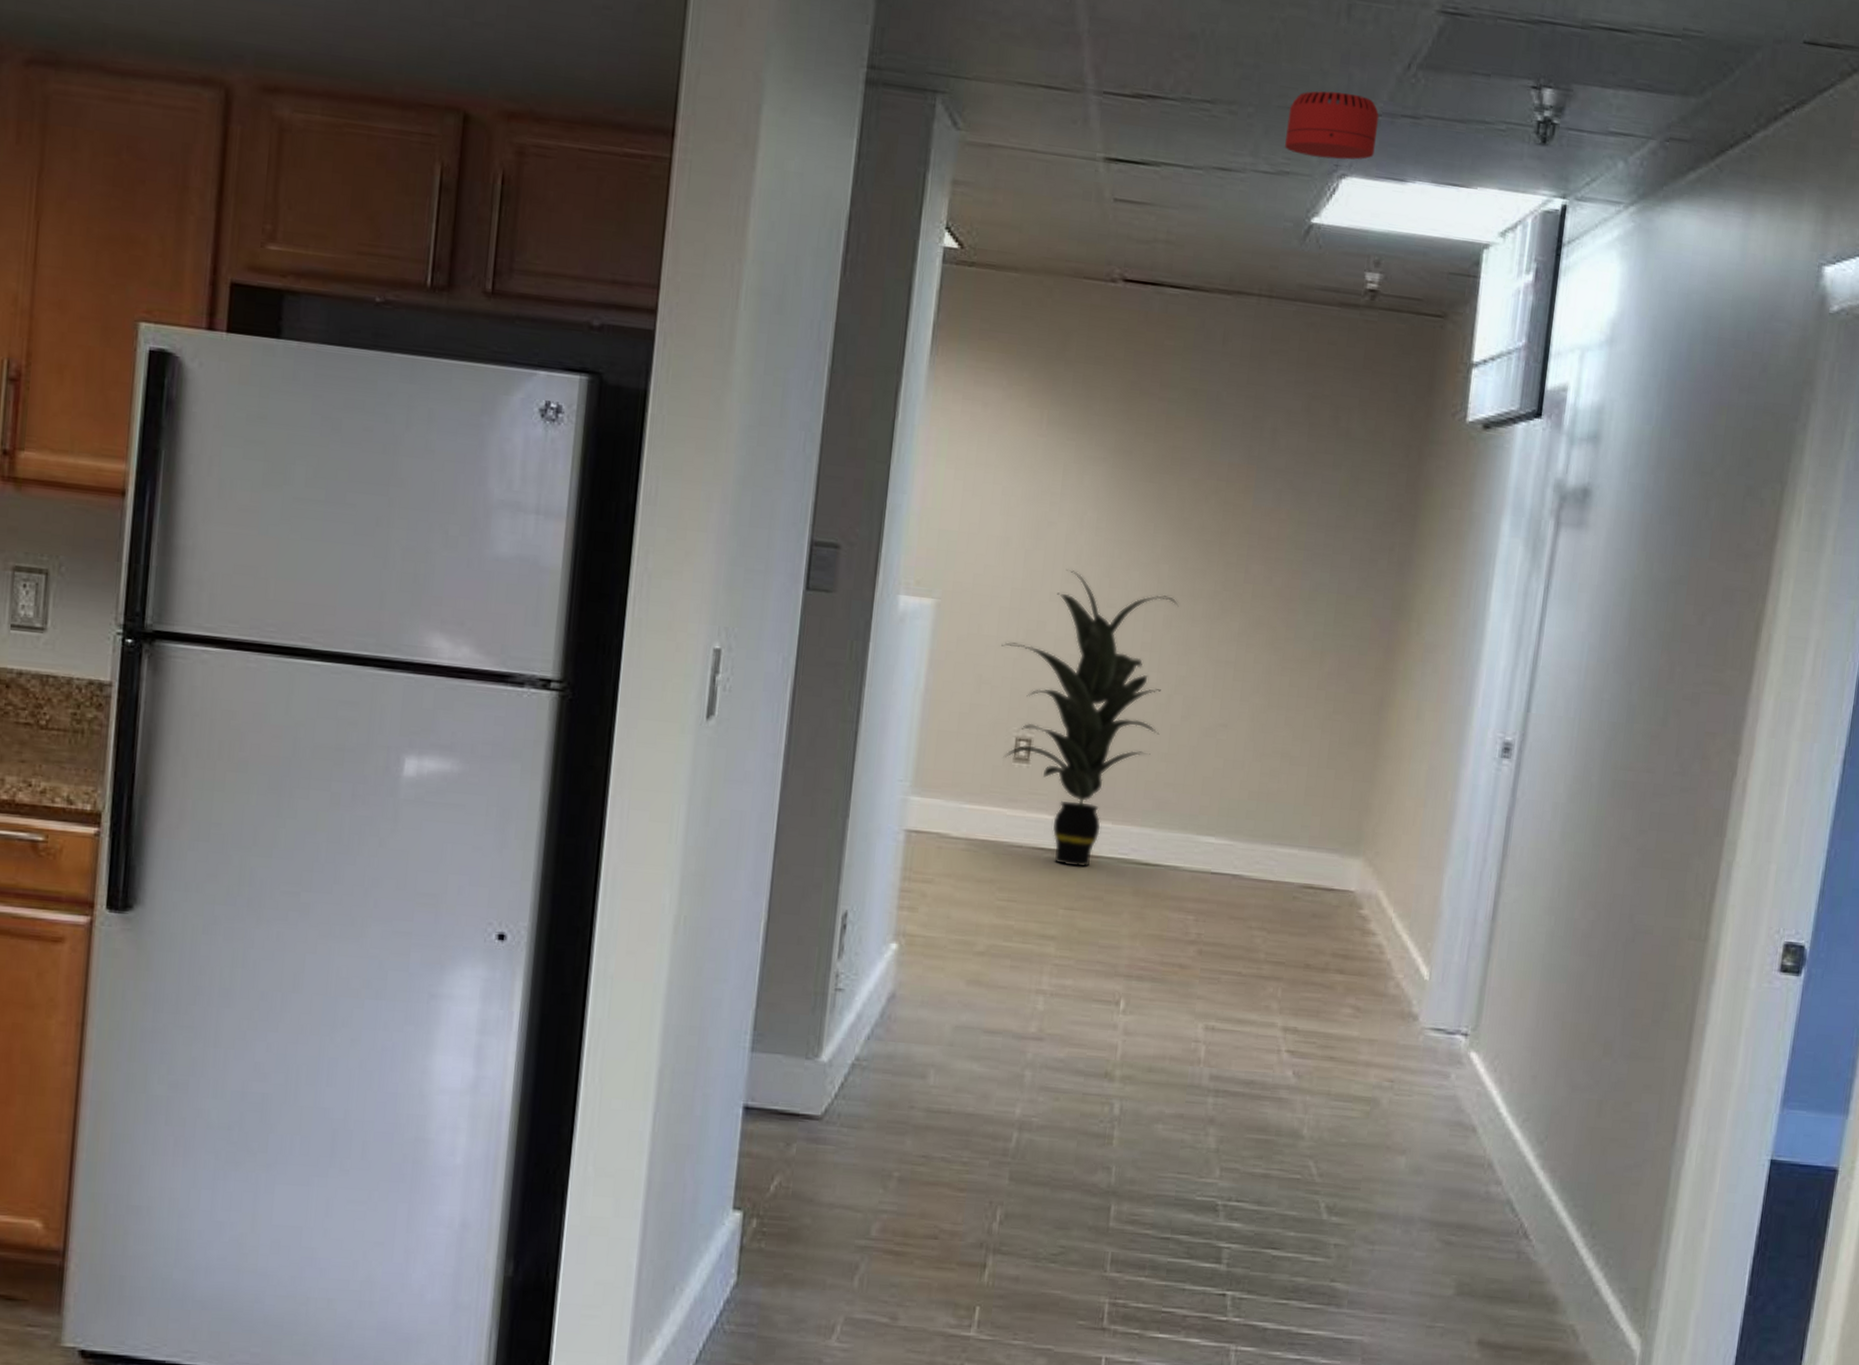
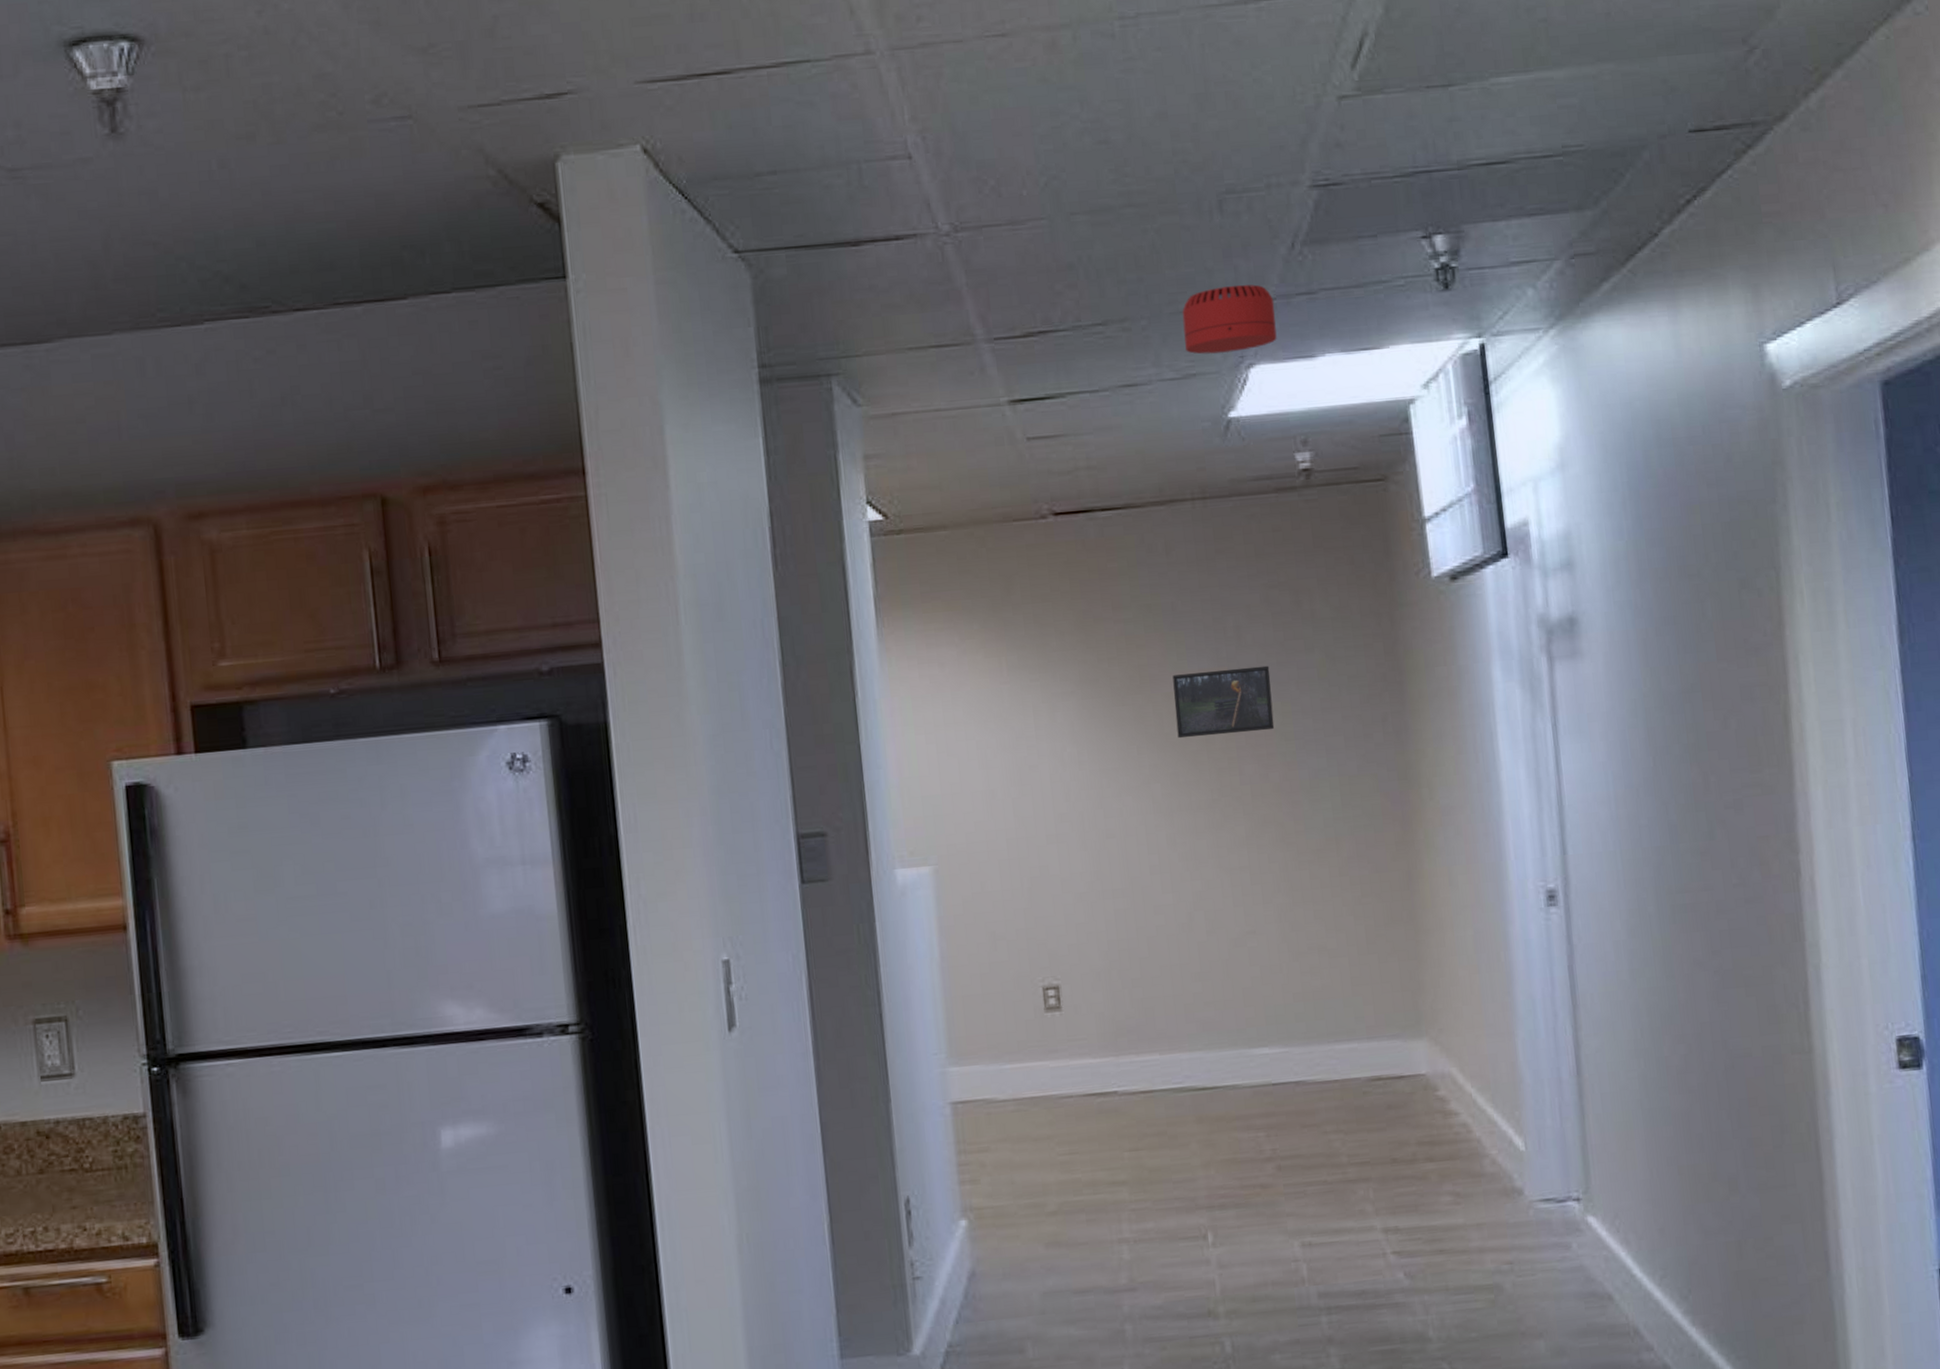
indoor plant: present [1001,570,1179,867] -> none [1008,808,1188,1107]
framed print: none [1195,463,1296,536] -> present [1172,665,1275,739]

